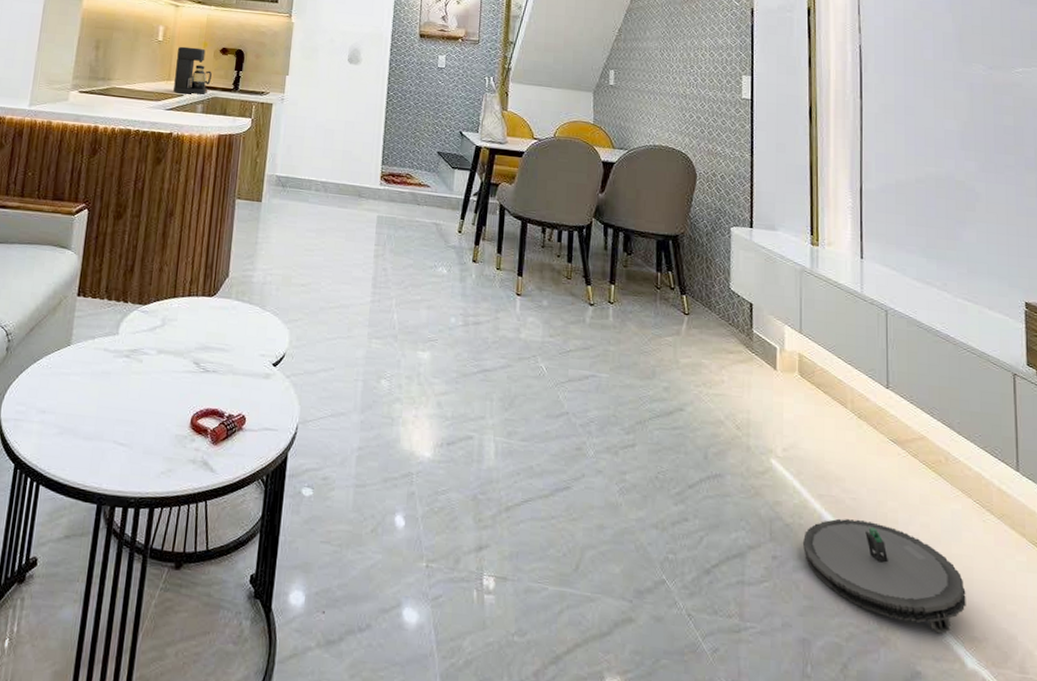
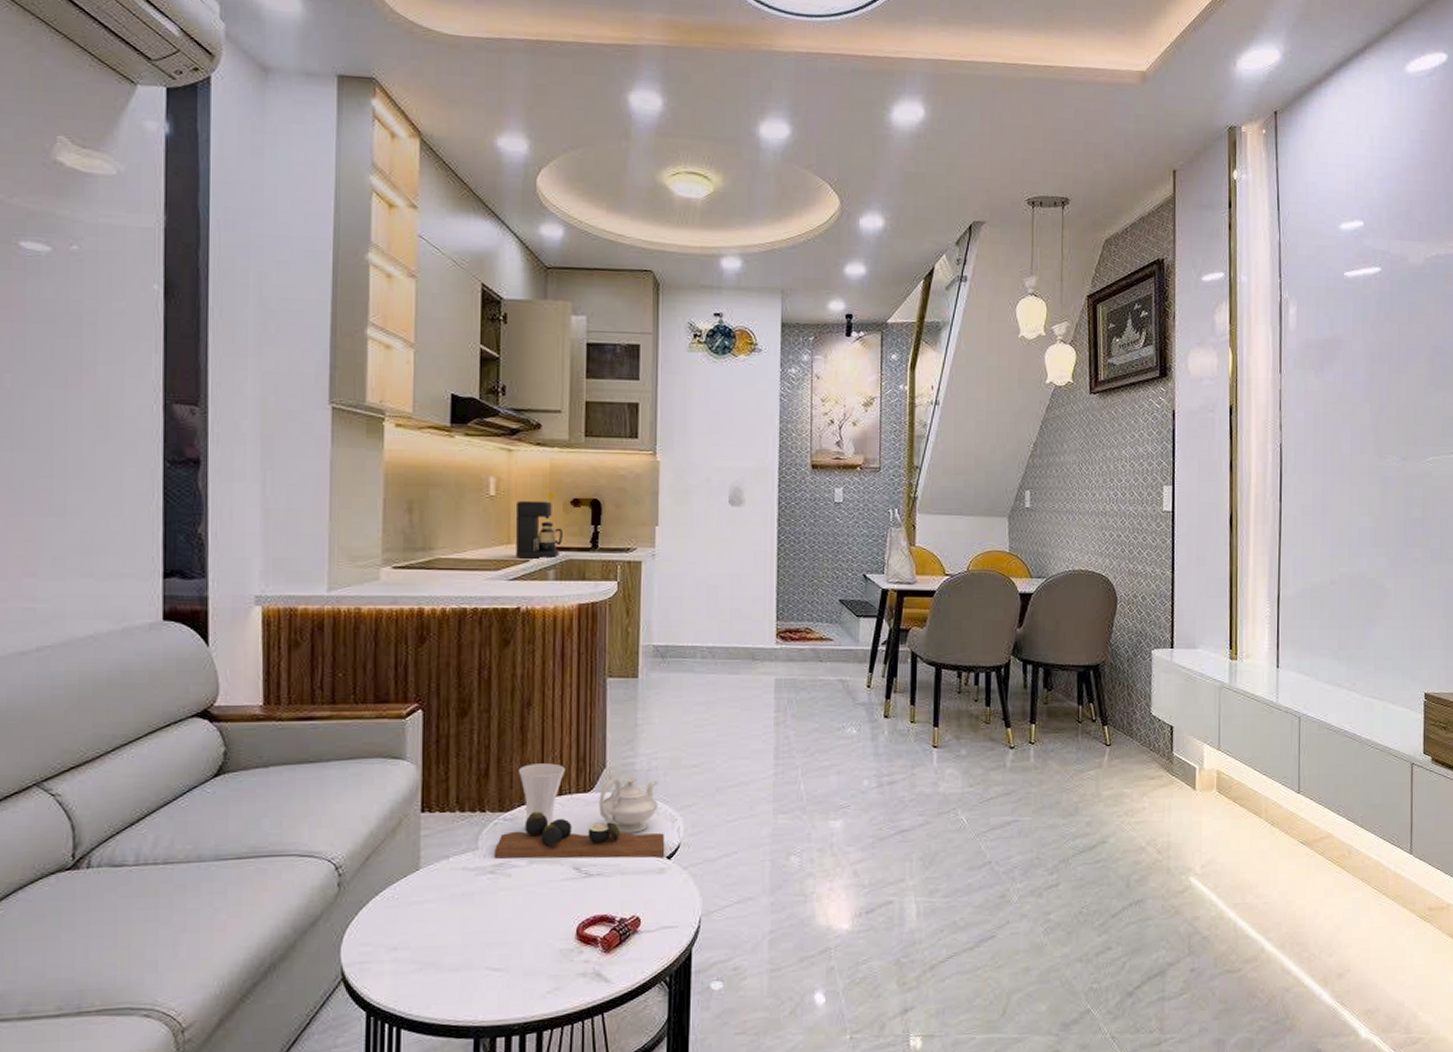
decorative tray: none [131,307,272,365] -> present [495,811,665,860]
cup: none [157,266,195,322] -> present [518,763,565,829]
teapot: none [219,284,272,339] -> present [599,775,659,833]
robot vacuum: present [802,518,966,635] -> none [1218,921,1362,1014]

